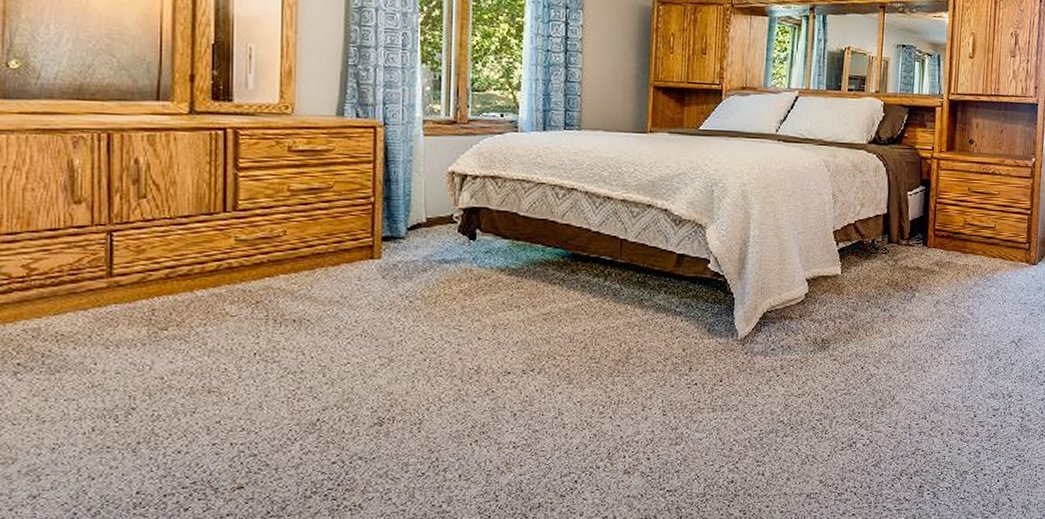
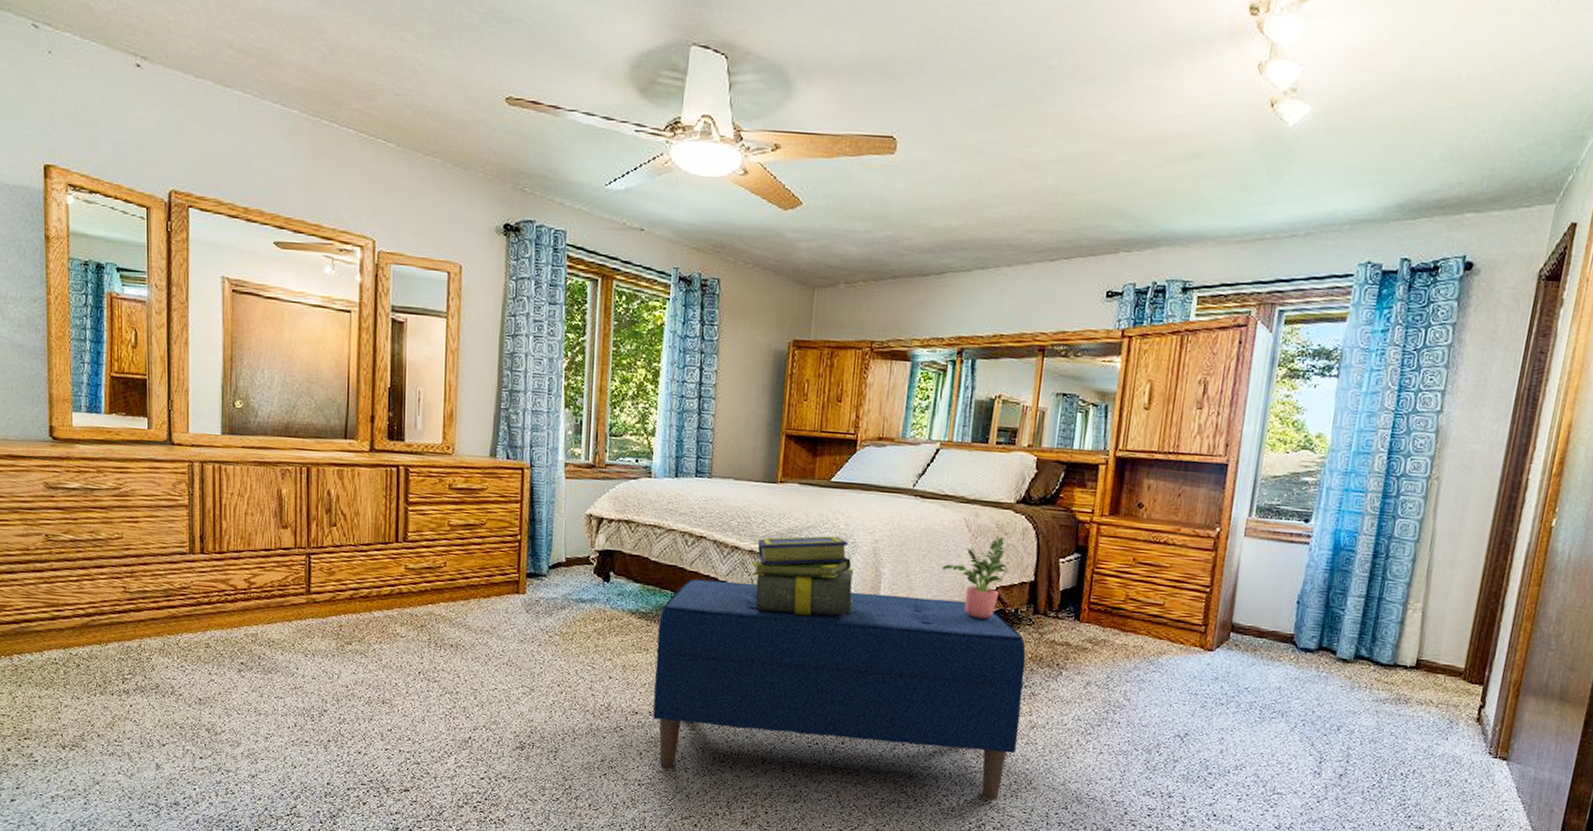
bench: none [527,231,884,427] -> present [653,578,1026,800]
stack of books: none [624,182,725,260] -> present [751,536,854,617]
potted plant: none [805,174,862,251] -> present [942,536,1006,619]

